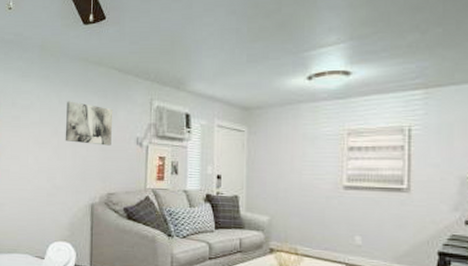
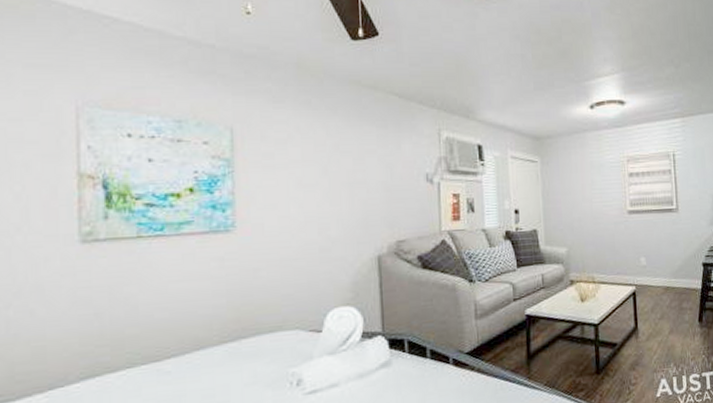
wall art: present [65,101,112,146] -> none [337,133,397,185]

